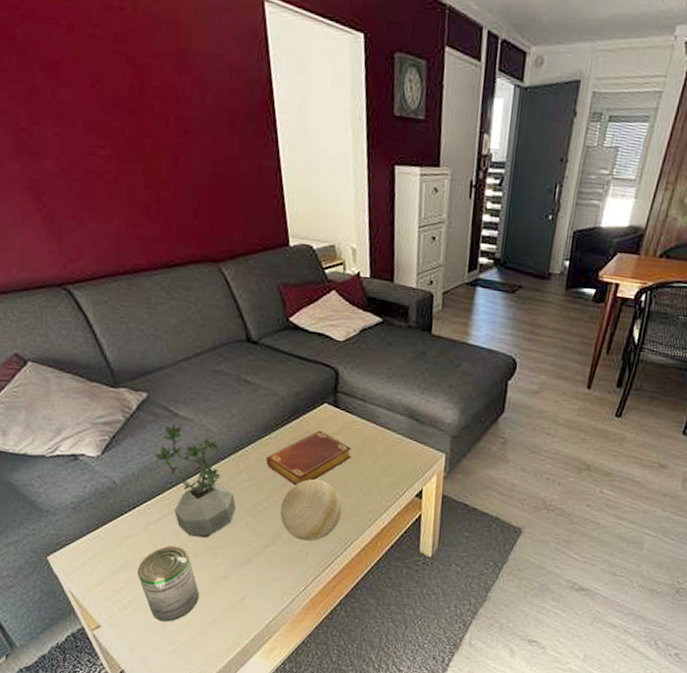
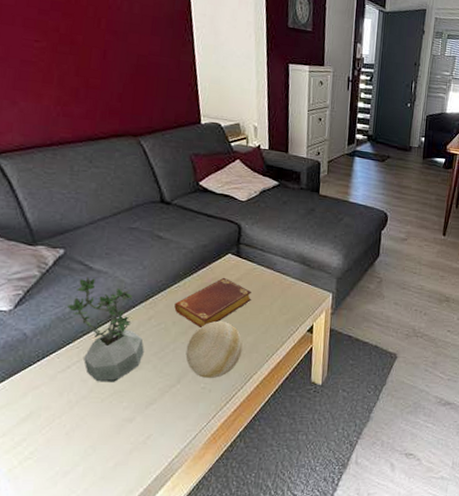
can: present [138,545,200,622] -> none [41,392,104,470]

